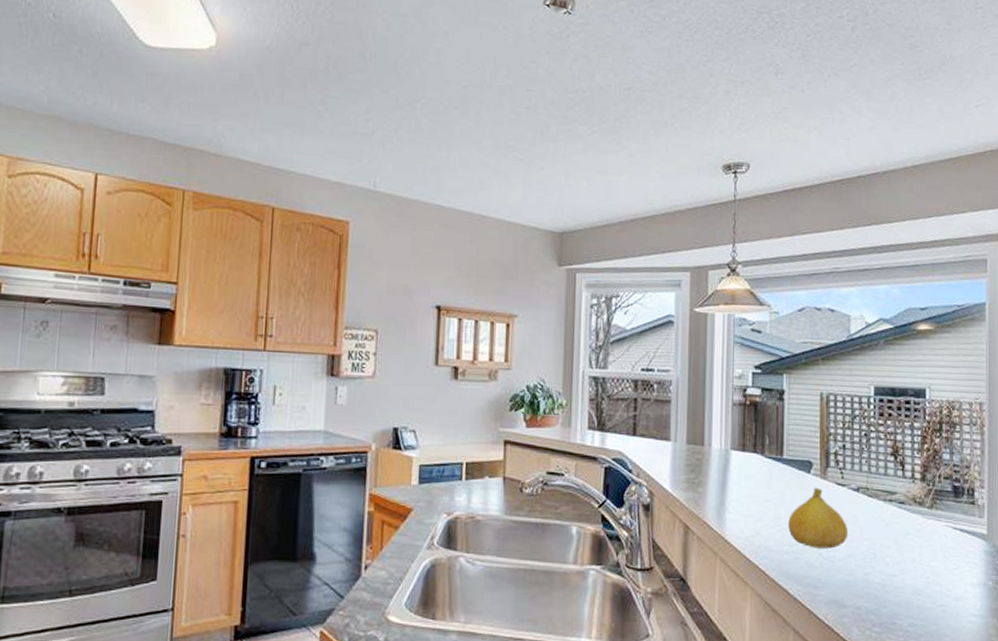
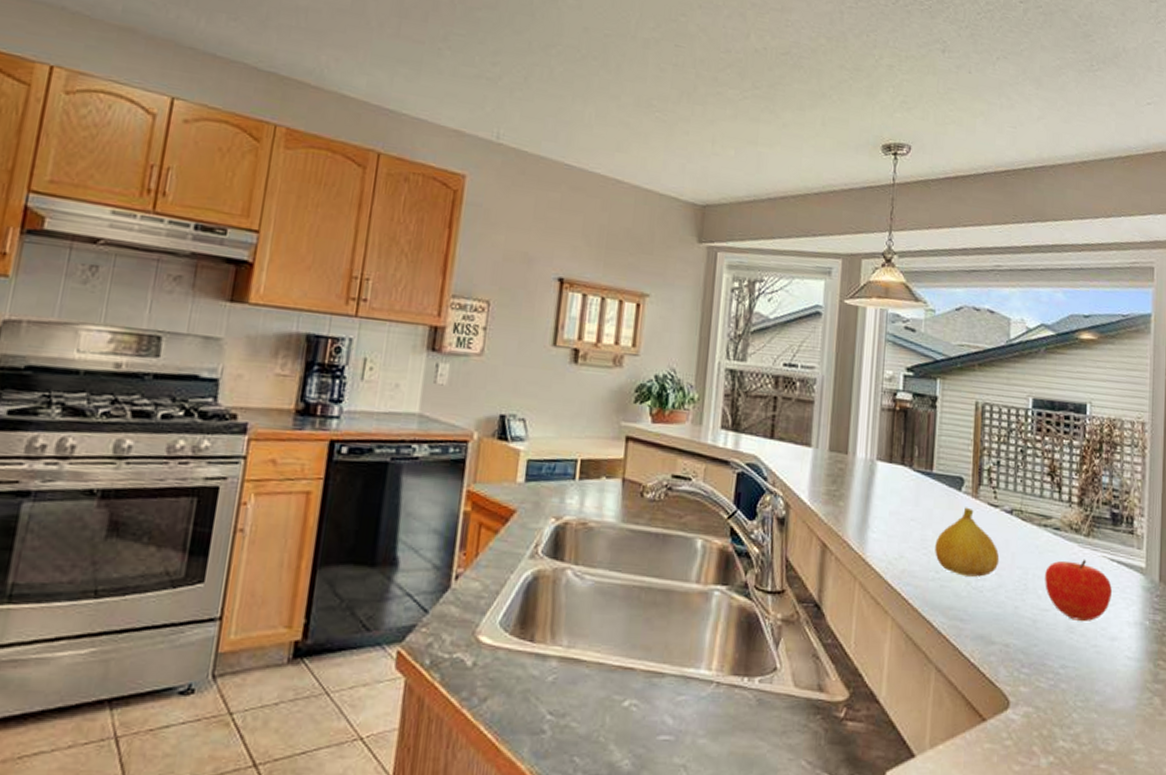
fruit: none [892,529,955,585] -> present [1045,559,1112,622]

